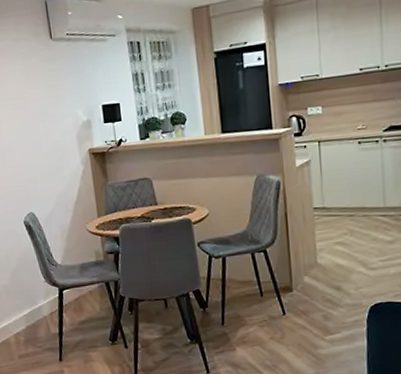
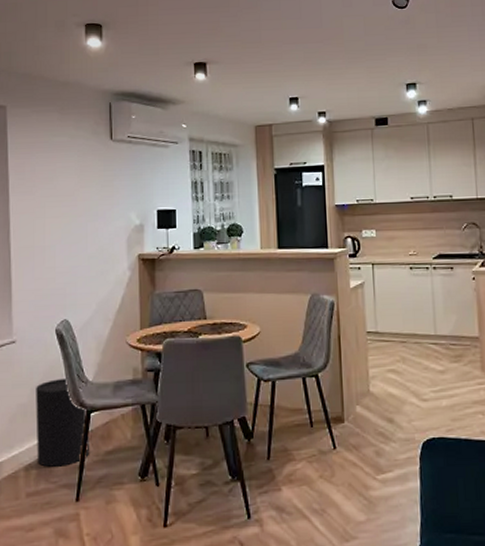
waste bin: none [14,262,66,335] -> present [36,377,89,467]

